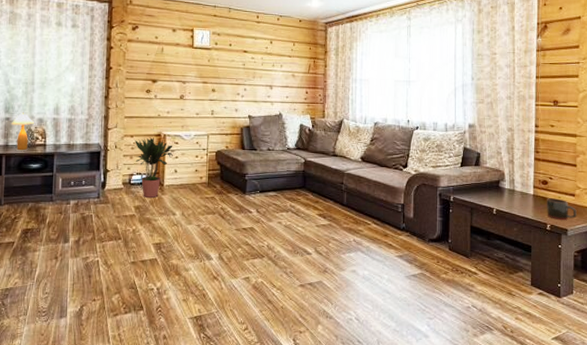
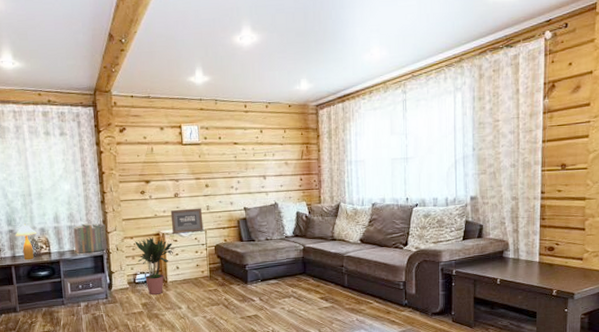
books: none [72,117,107,149] -> present [73,223,108,254]
picture frame: none [174,111,207,136] -> present [170,208,204,234]
mug: present [547,198,577,220] -> none [553,263,584,284]

